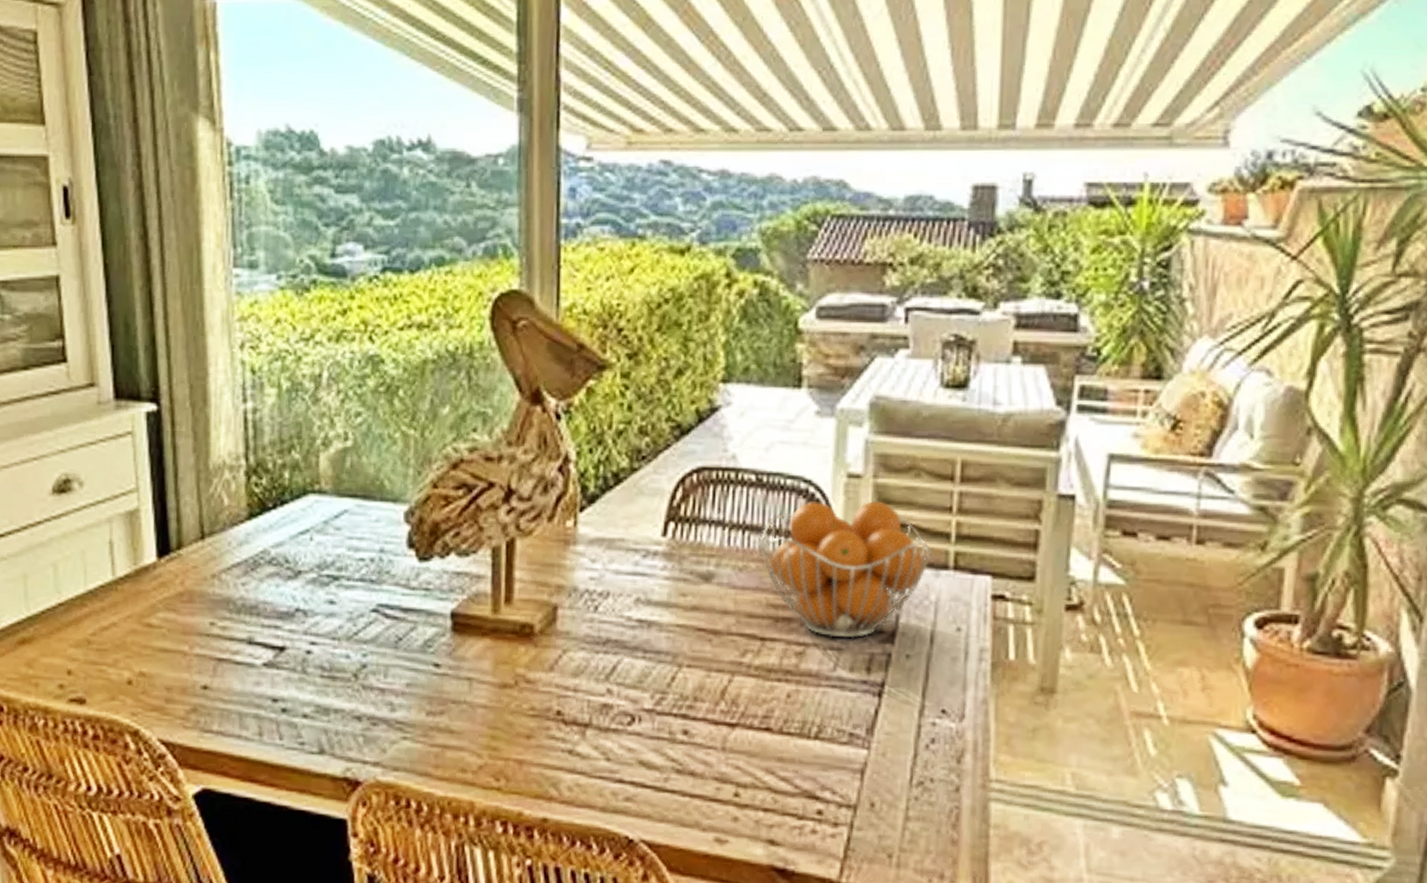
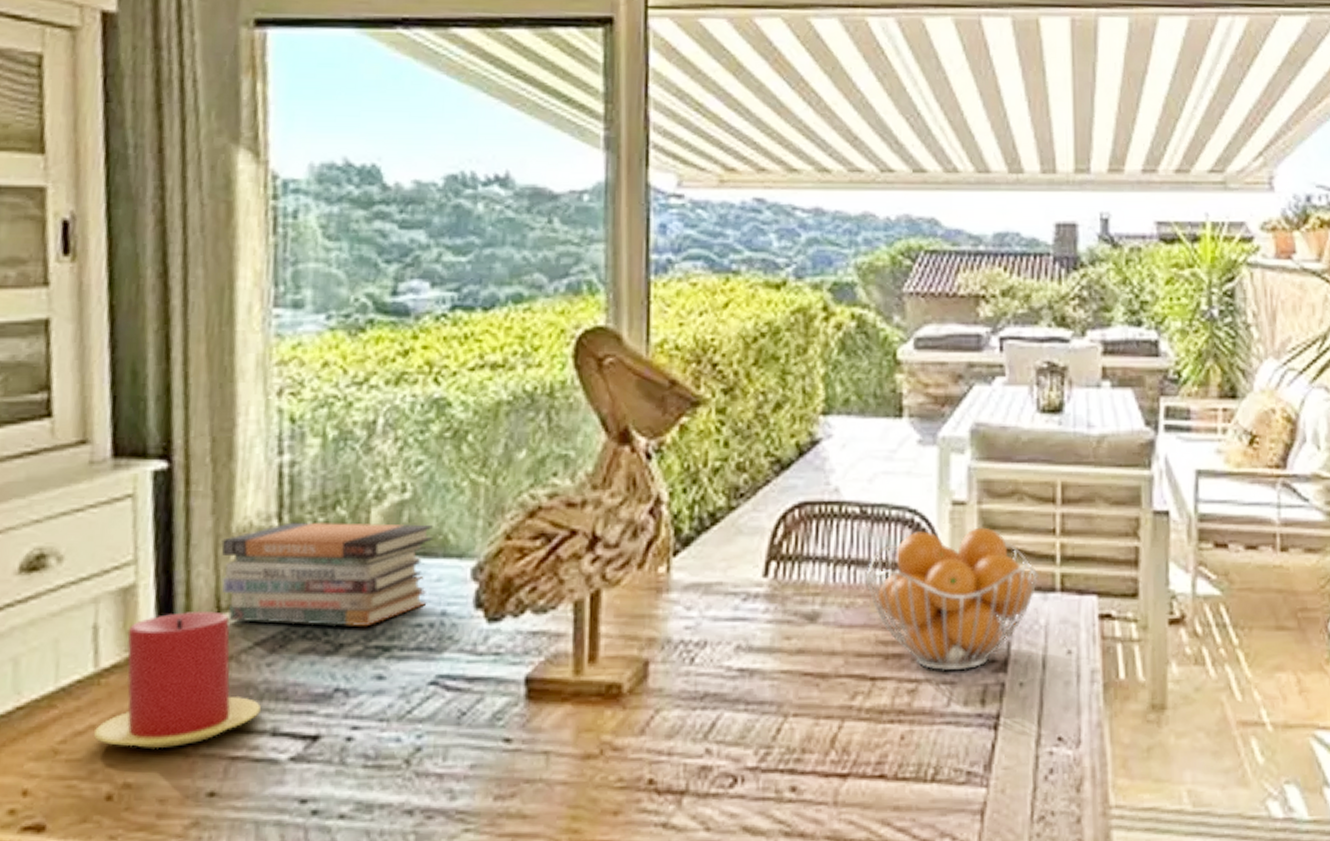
candle: none [115,534,239,647] -> present [93,610,261,749]
book stack: none [202,462,372,558] -> present [221,521,434,627]

